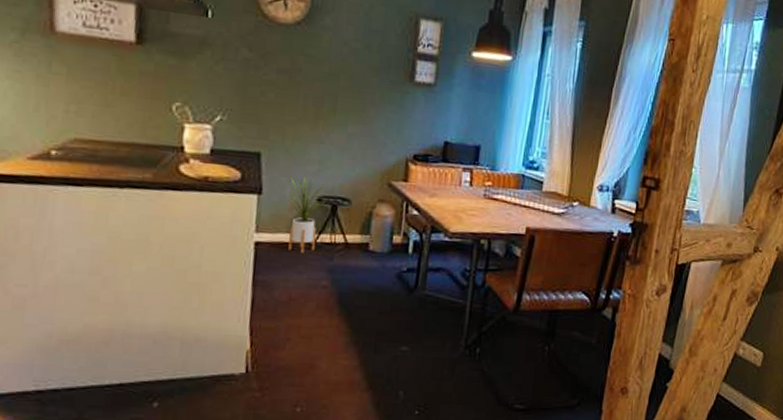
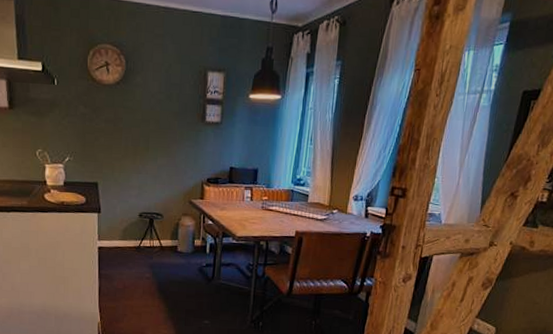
house plant: present [284,173,328,253] -> none [116,195,146,254]

